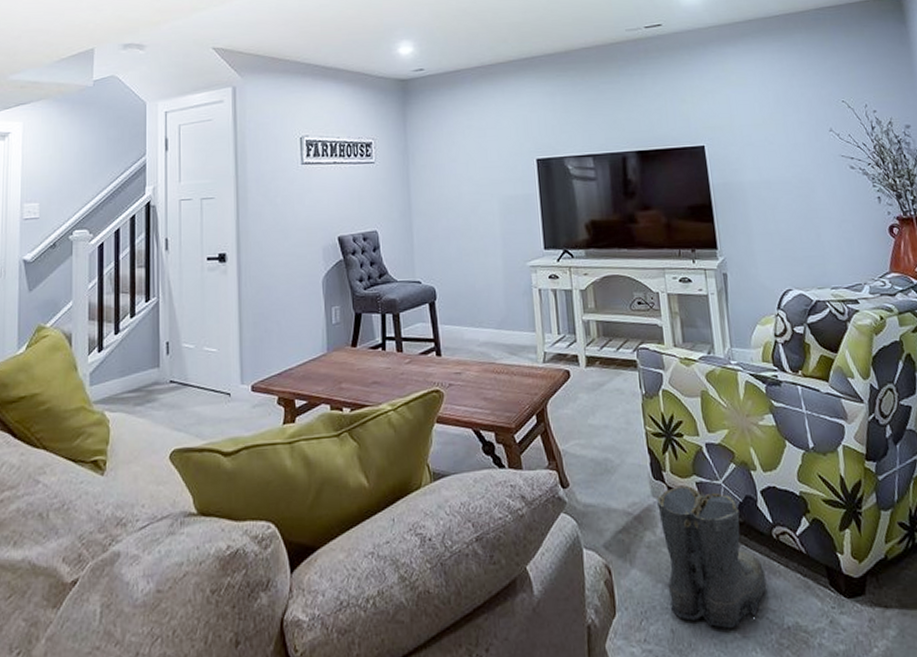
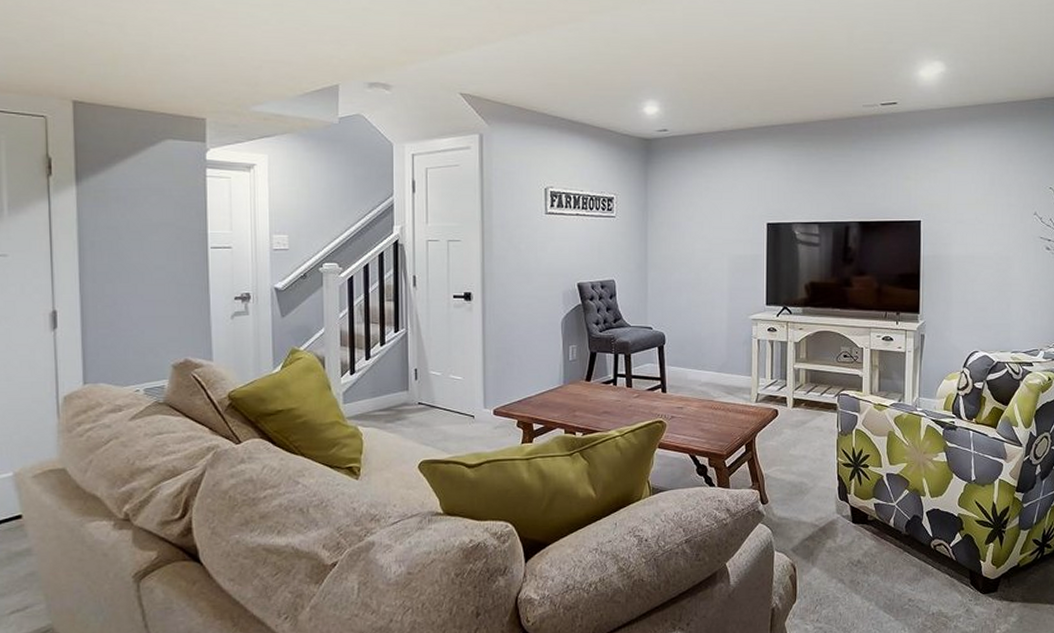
boots: present [657,485,766,629] -> none [838,505,921,614]

